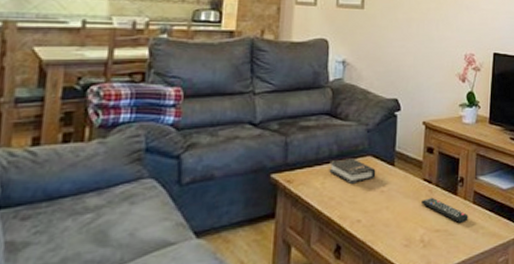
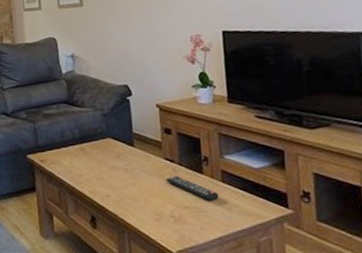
hardback book: present [329,158,376,184] -> none [74,140,118,163]

